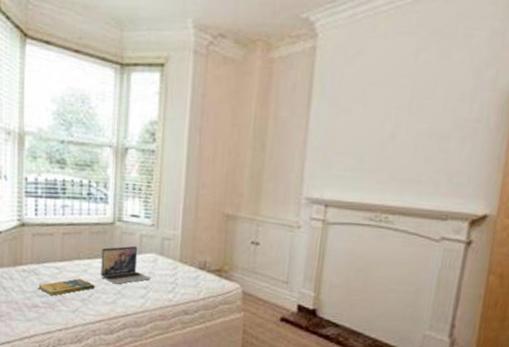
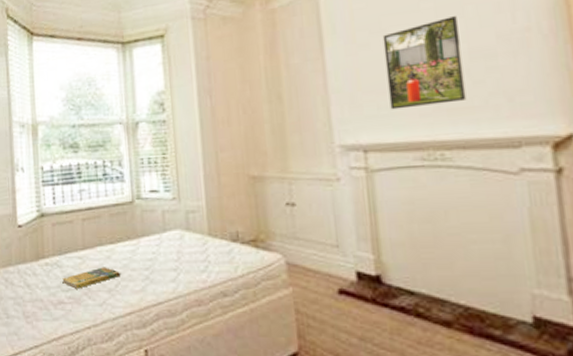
laptop: present [101,246,151,284] -> none [123,223,179,269]
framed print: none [355,97,427,175] -> present [382,16,467,110]

